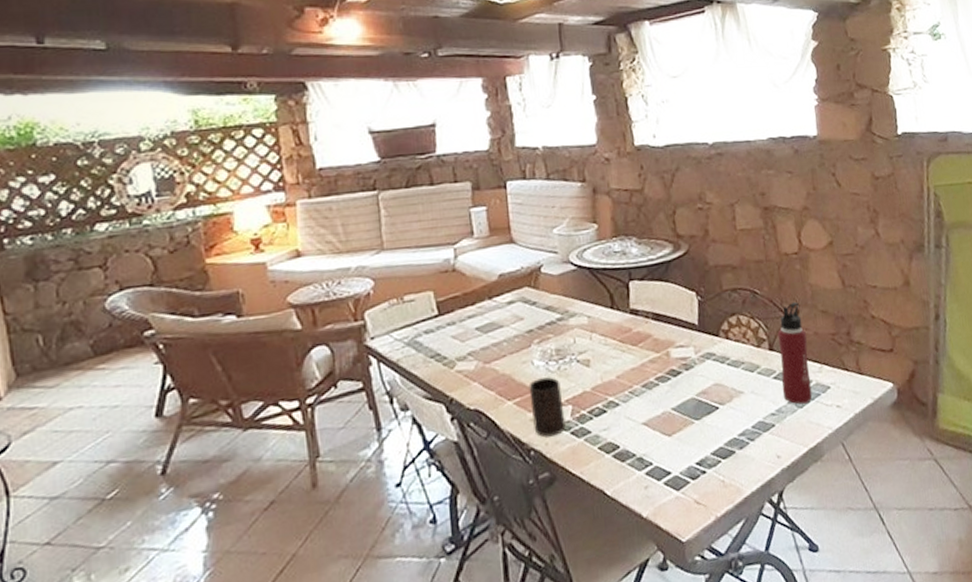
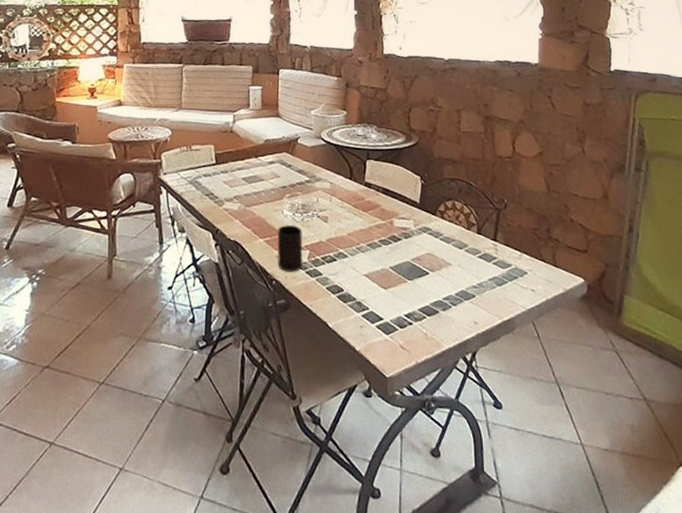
water bottle: present [777,301,813,405] -> none [485,197,512,283]

